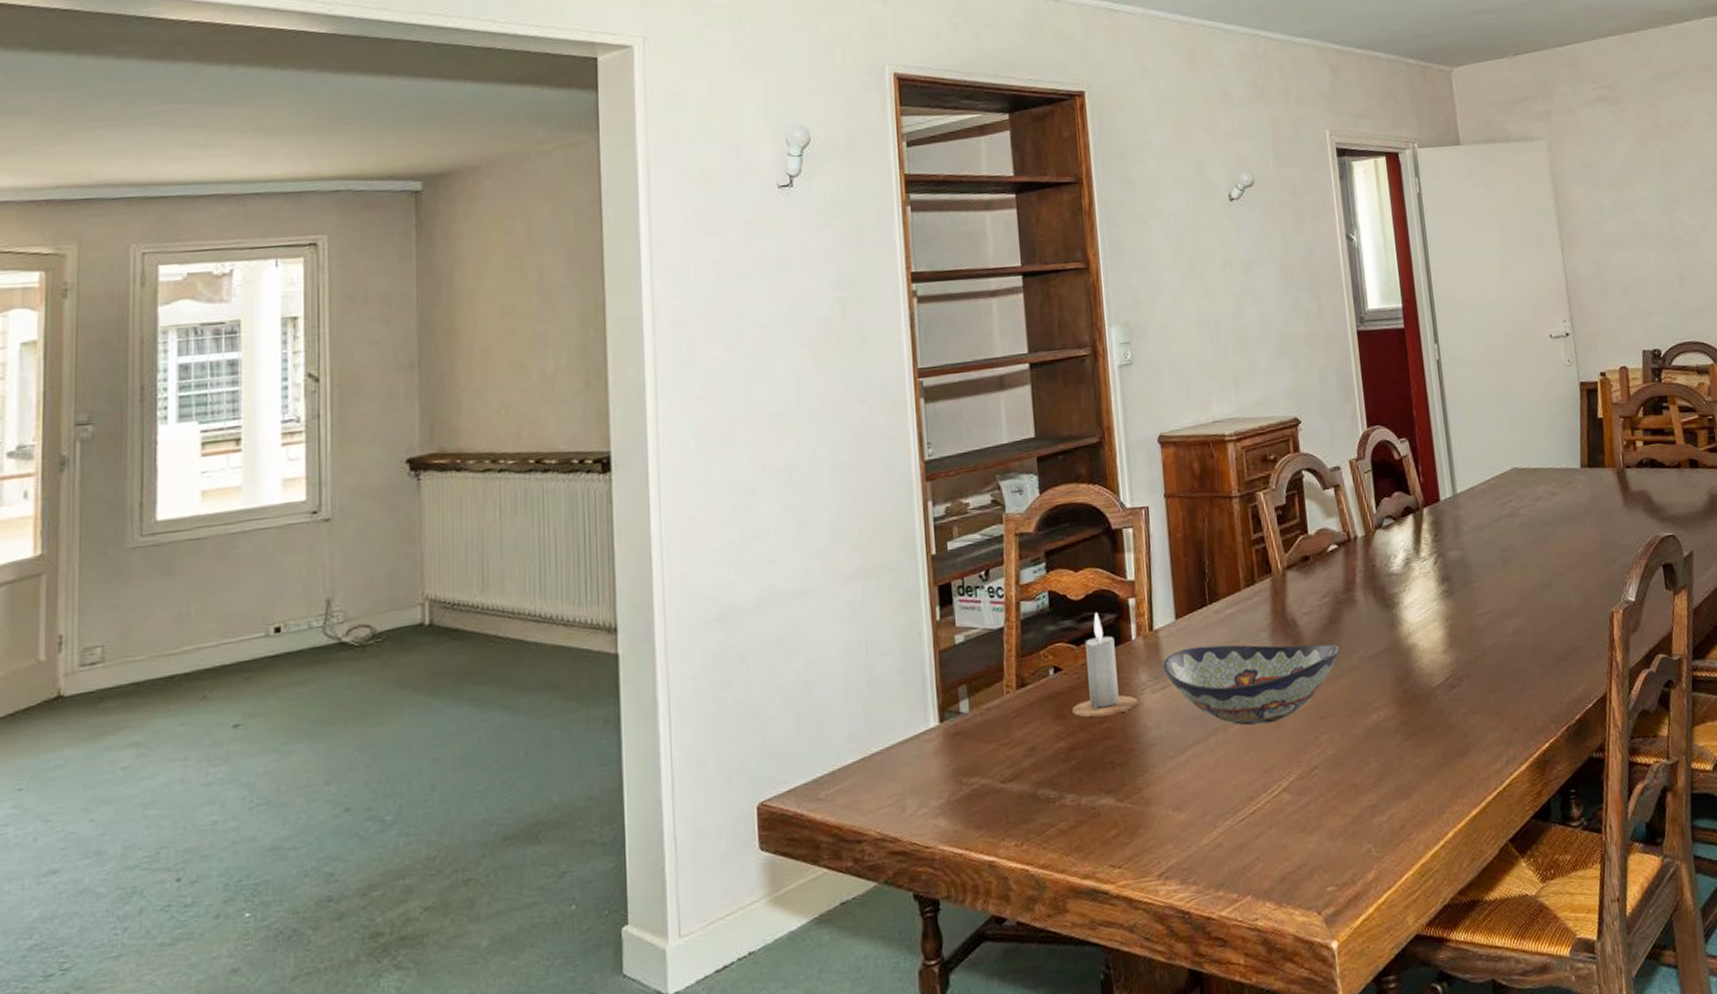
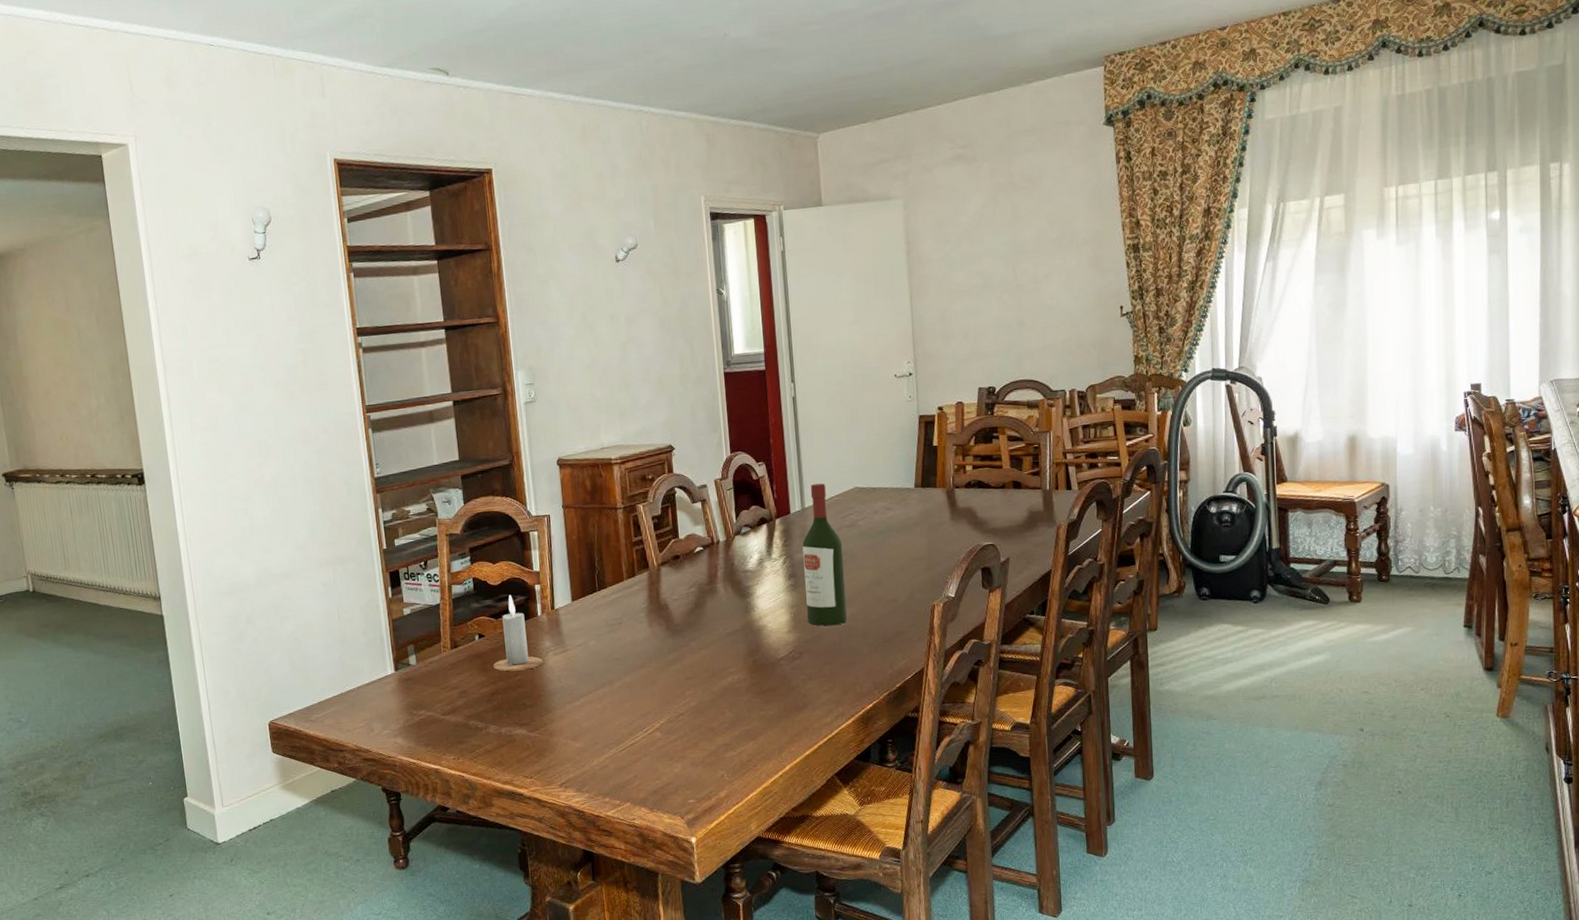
decorative bowl: present [1162,644,1340,726] -> none [561,621,703,682]
wine bottle: none [1455,463,1514,643] -> present [802,483,848,626]

